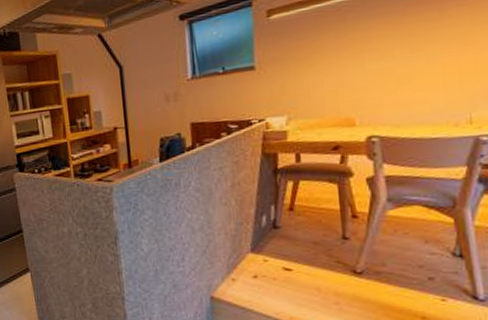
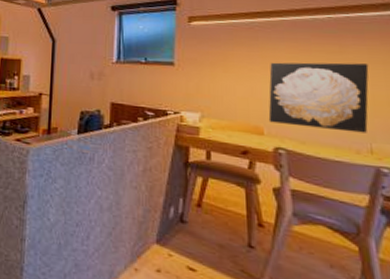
wall art: none [360,25,471,111] -> present [268,62,369,133]

